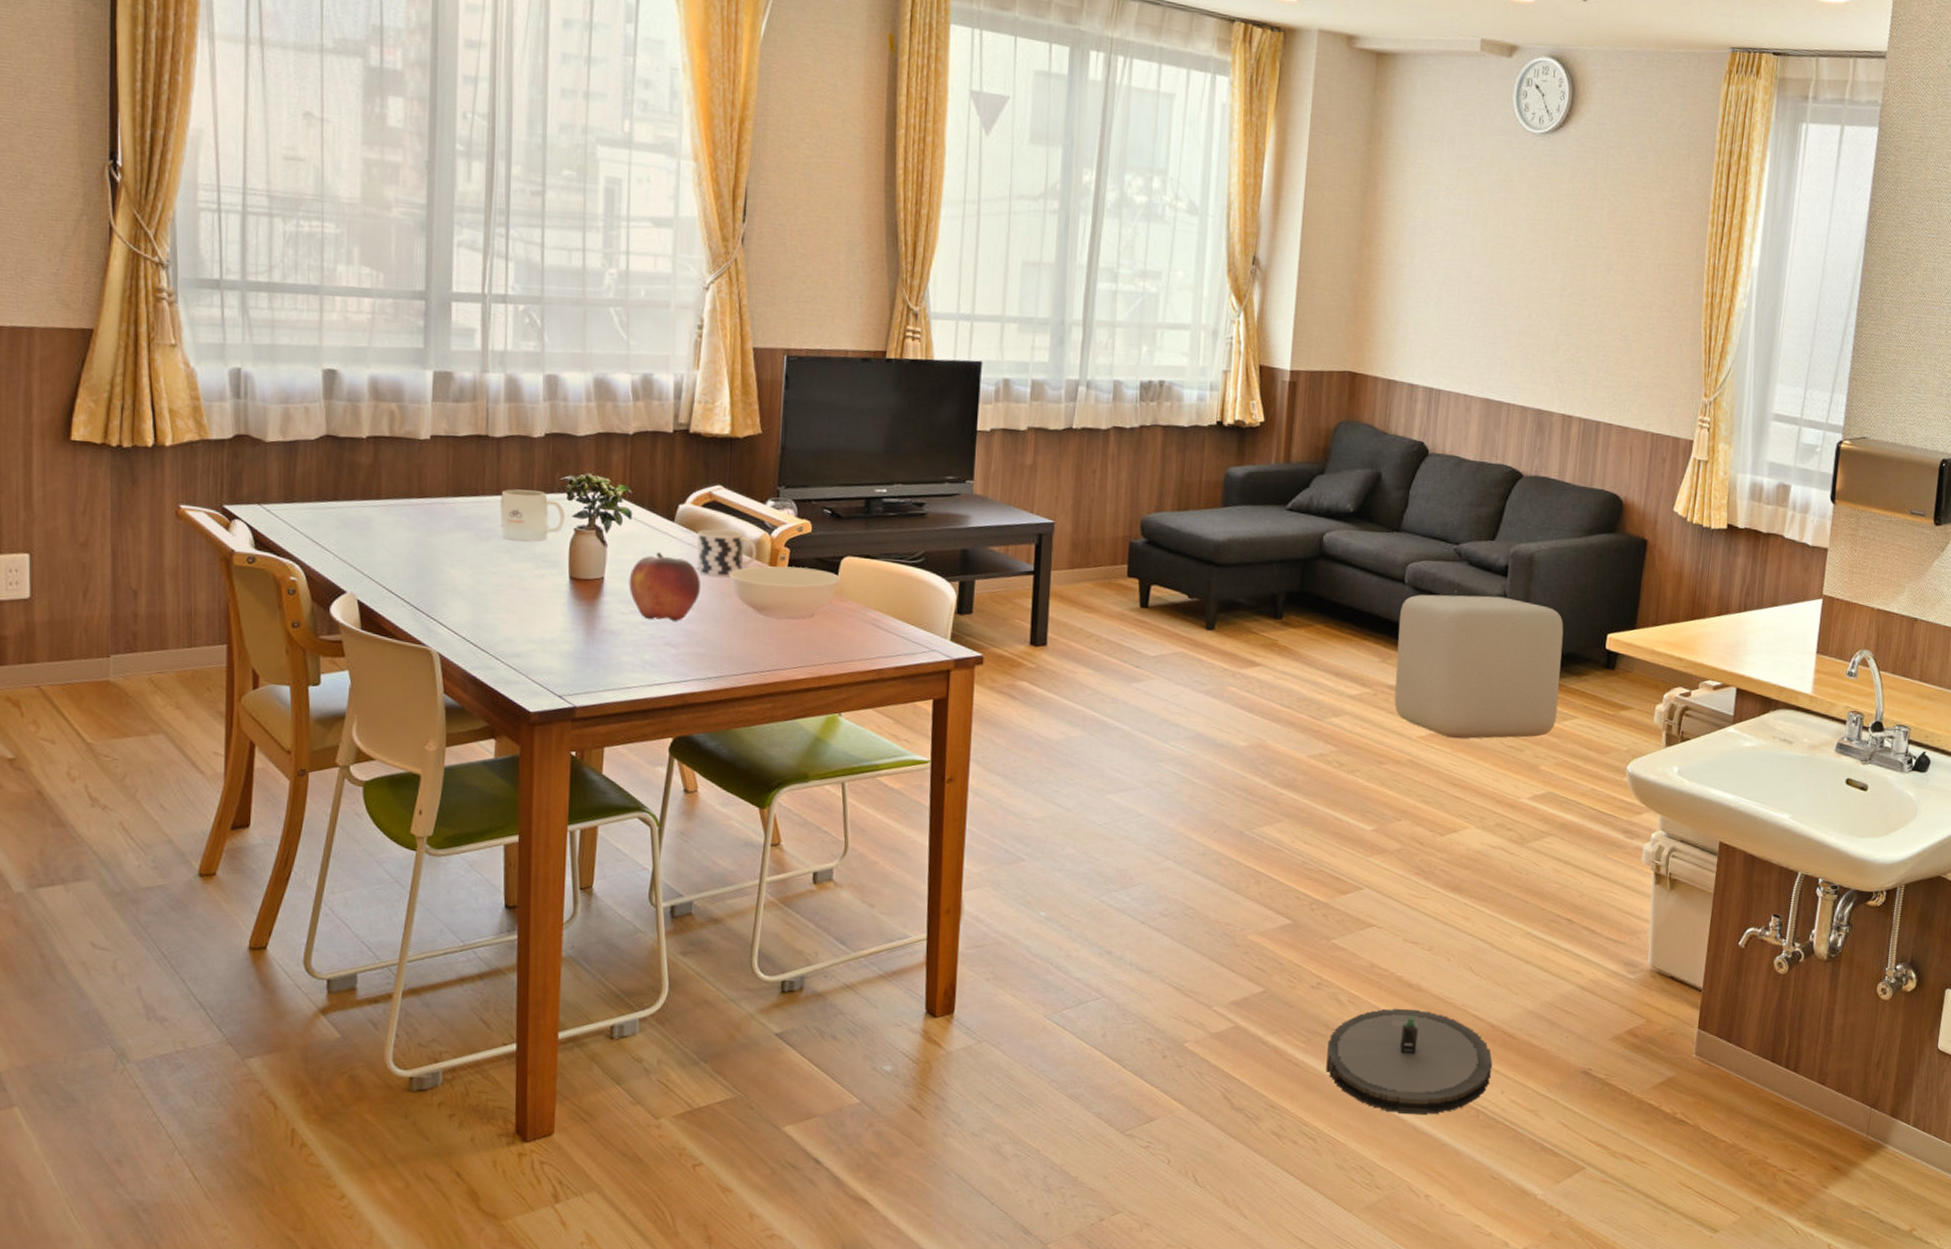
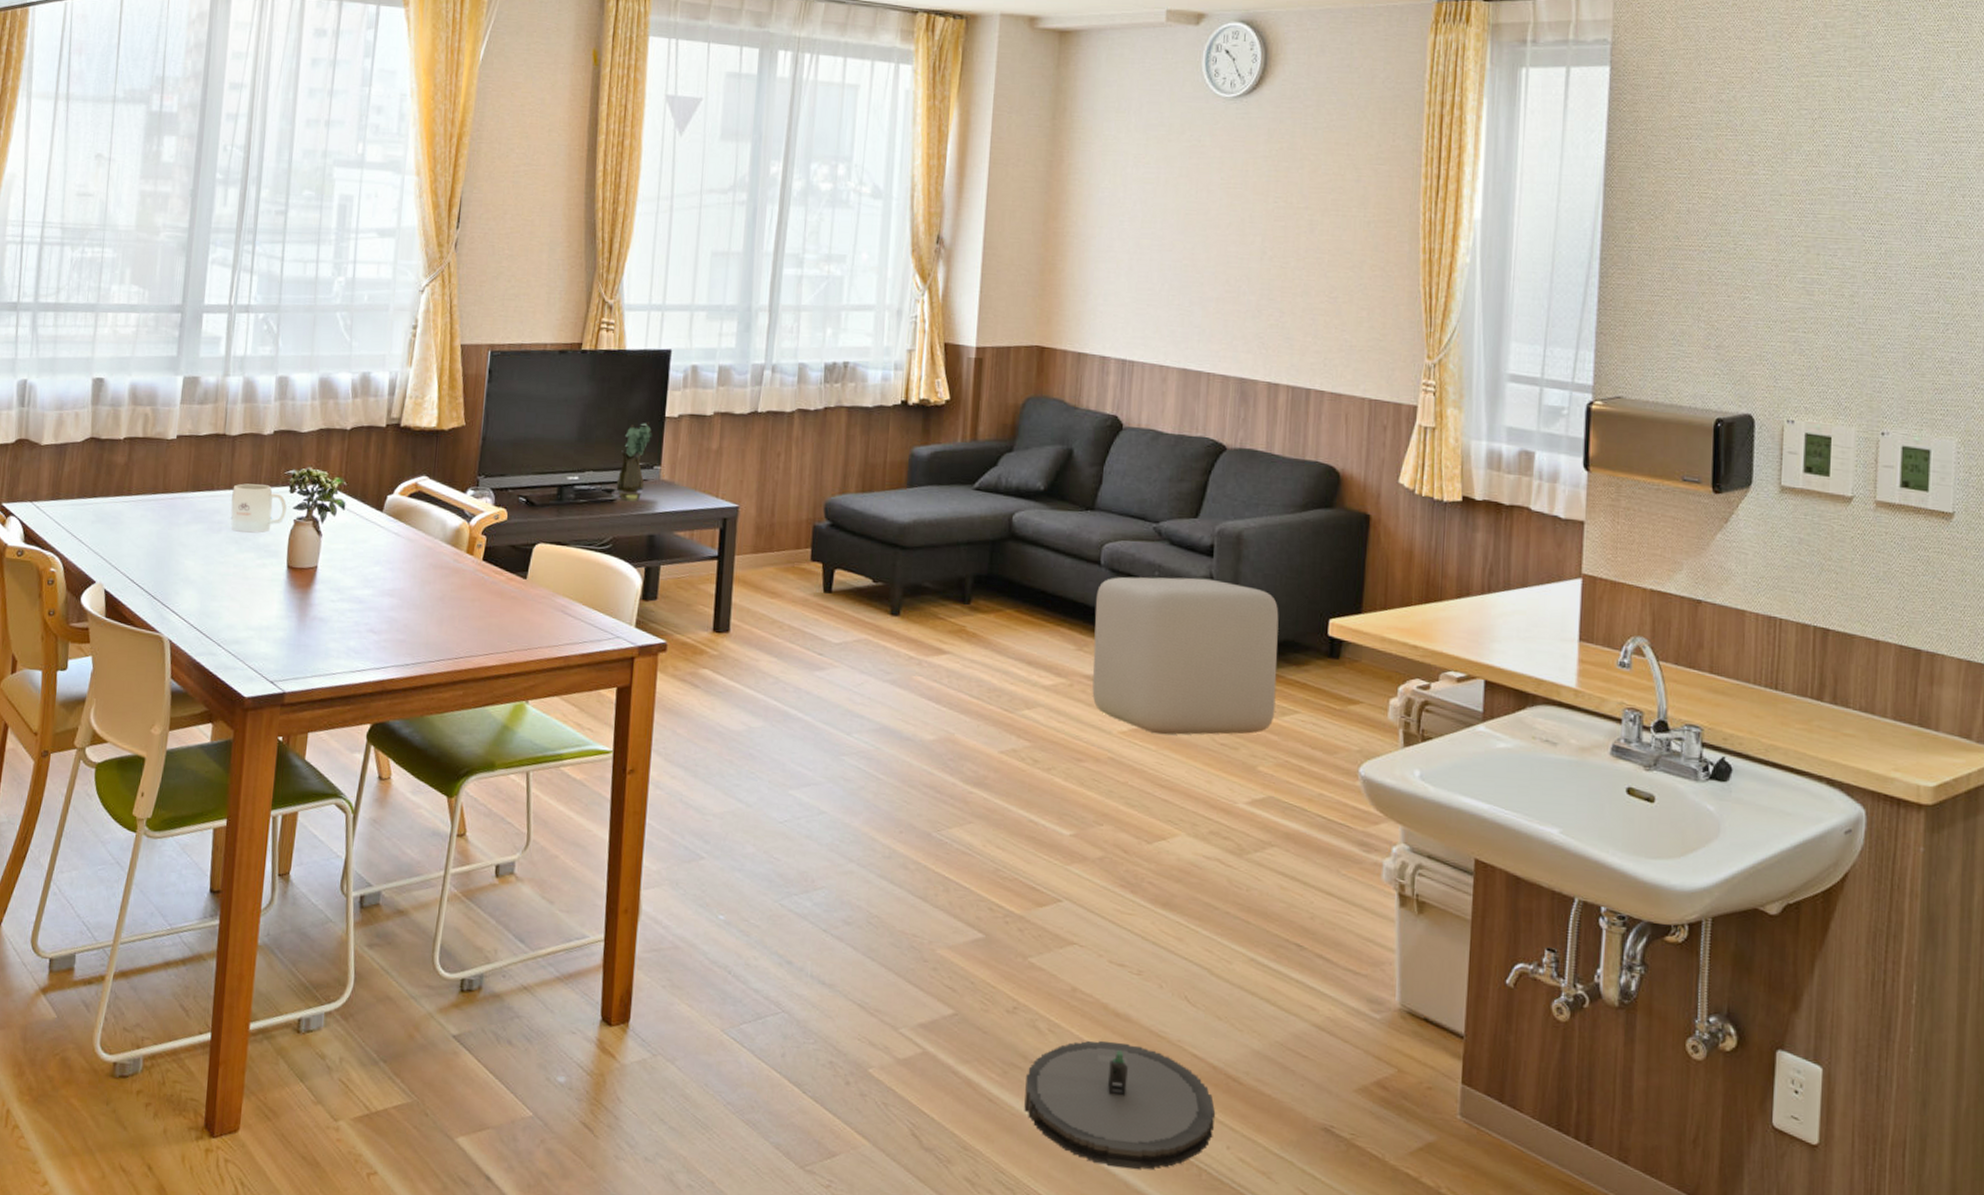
fruit: present [629,551,701,621] -> none [339,541,404,608]
cup: present [697,529,757,578] -> none [401,518,456,566]
bowl: present [729,566,841,620] -> none [430,553,533,607]
vase: none [927,435,964,517] -> present [616,422,652,502]

